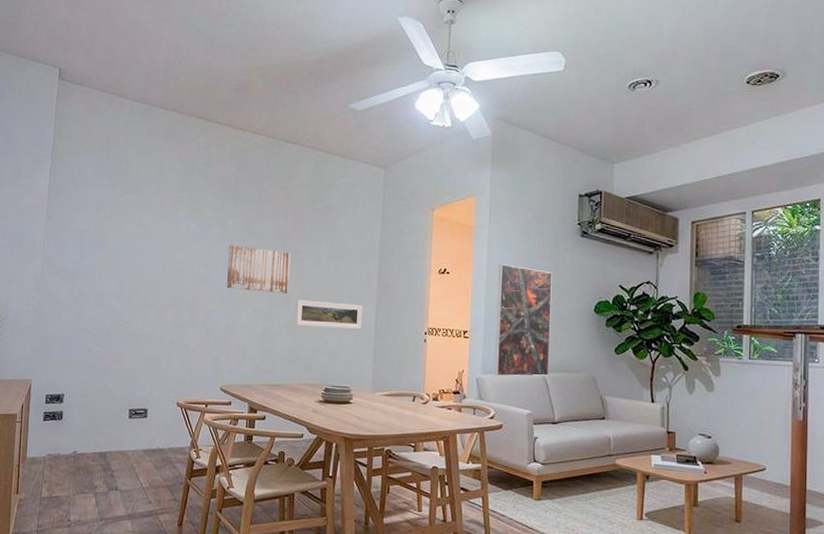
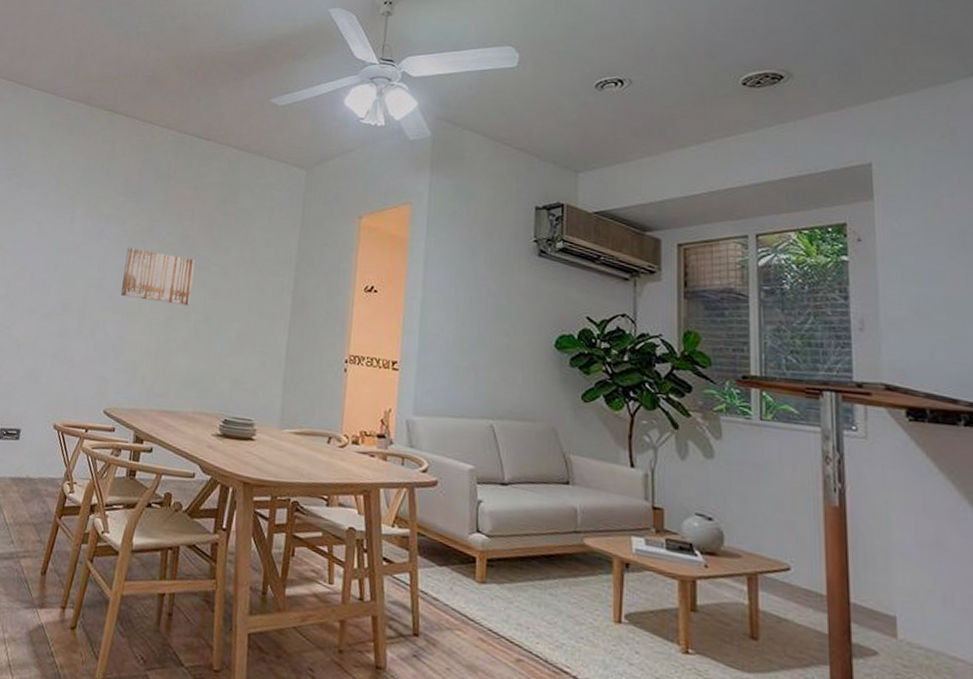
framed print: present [296,299,362,329] -> none [195,313,273,351]
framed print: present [494,264,552,377] -> none [428,284,502,423]

